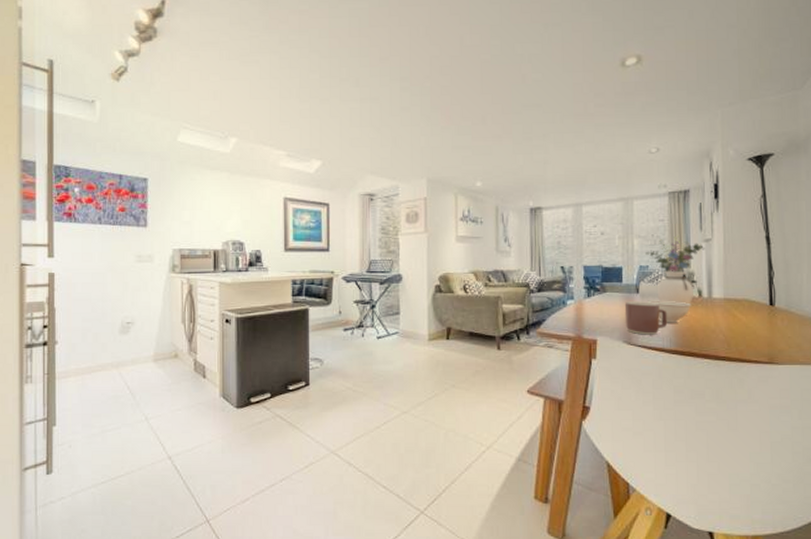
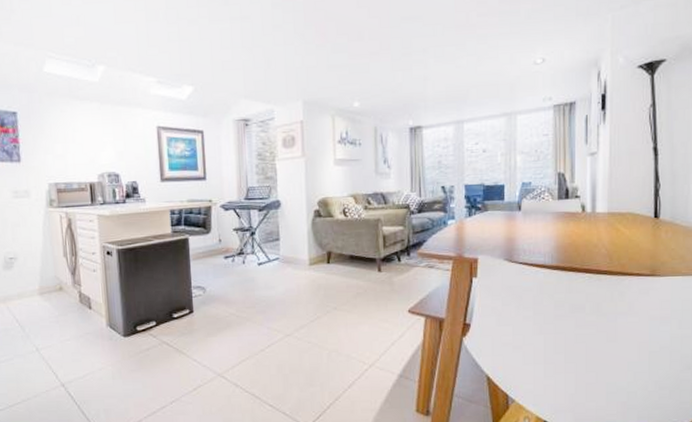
mug: present [624,301,668,335] -> none [506,218,550,252]
bouquet: present [645,235,705,305] -> none [528,150,590,220]
bowl: present [648,300,691,323] -> none [530,216,574,240]

